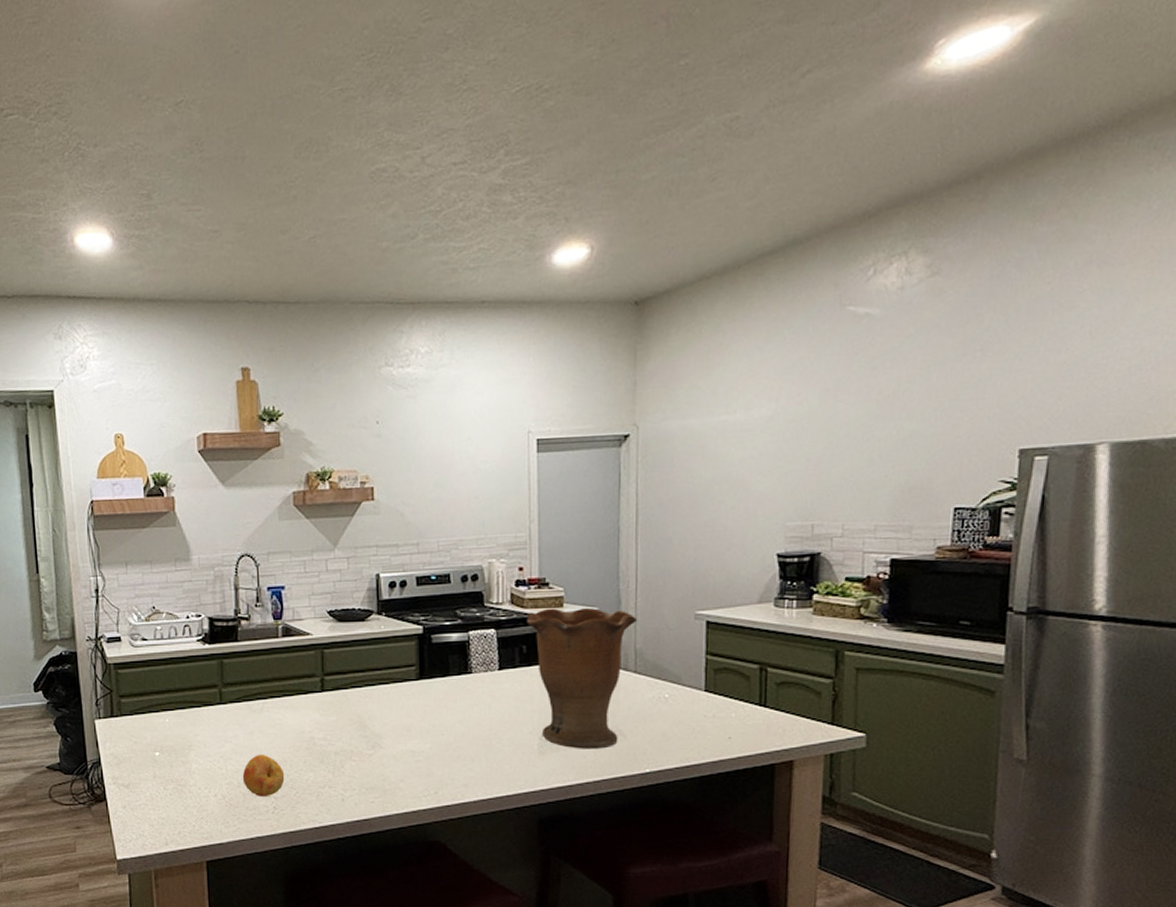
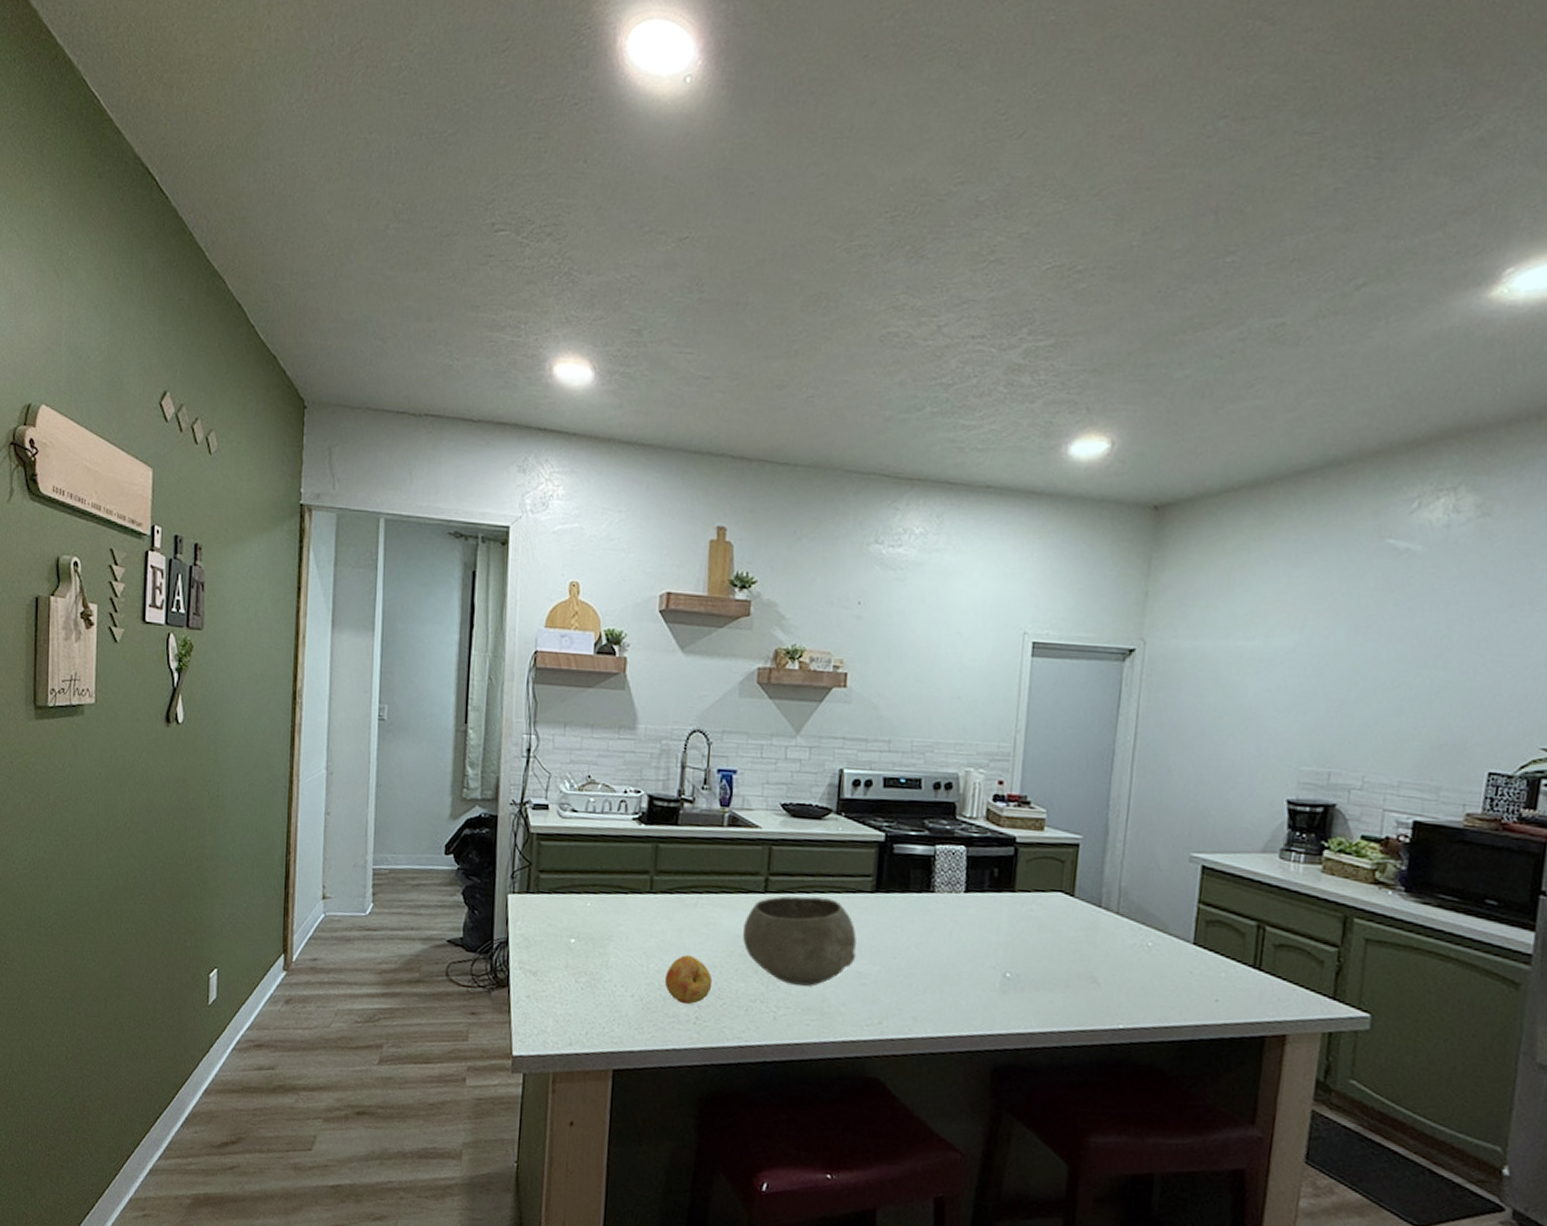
bowl: none [307,690,409,769] -> present [743,896,857,986]
vase: present [527,608,636,749] -> none [1001,830,1124,995]

